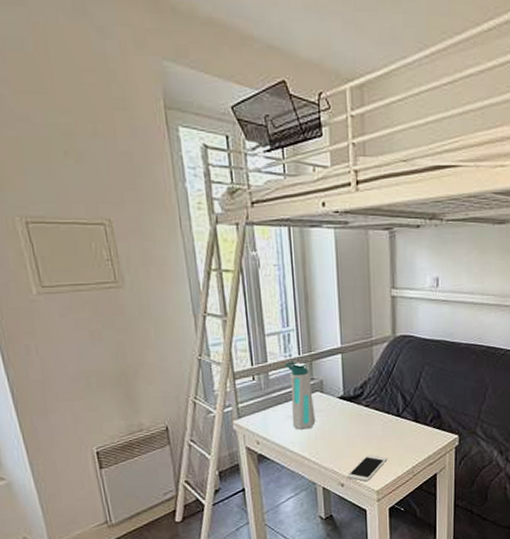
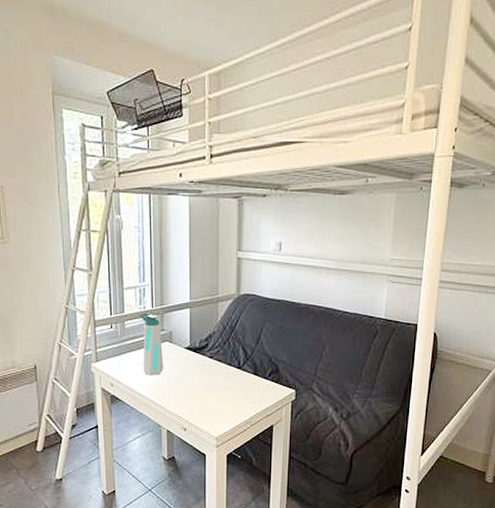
cell phone: present [346,454,388,482] -> none [189,402,228,428]

